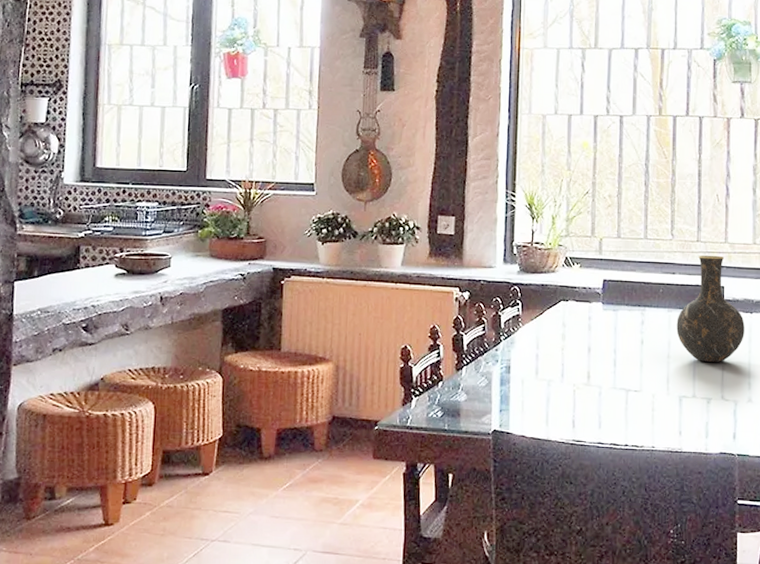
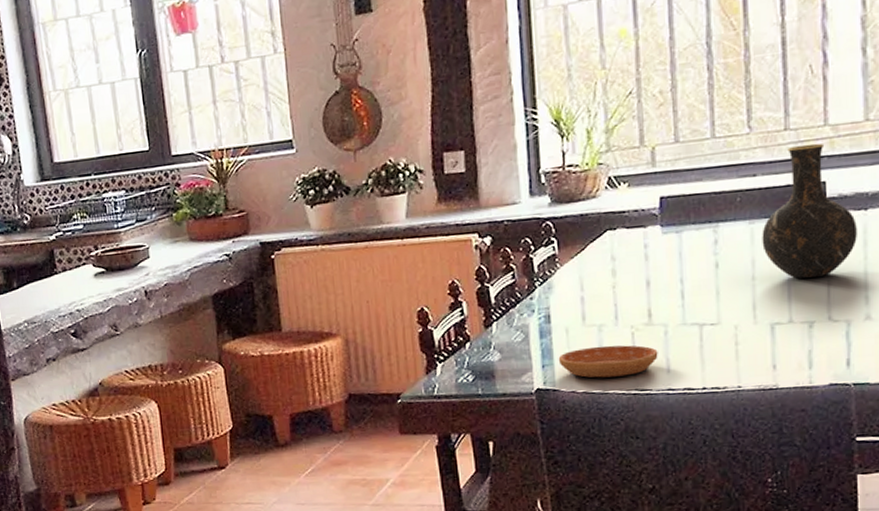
saucer: none [513,398,593,427] -> present [558,345,658,378]

